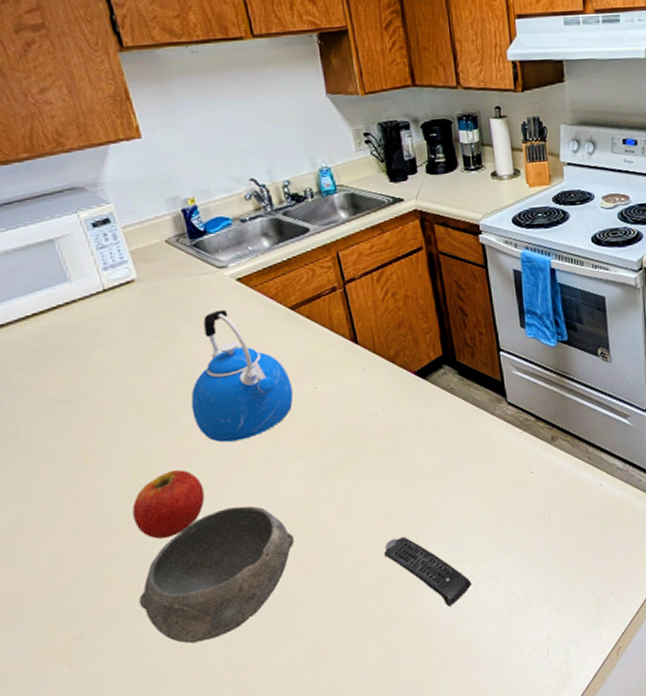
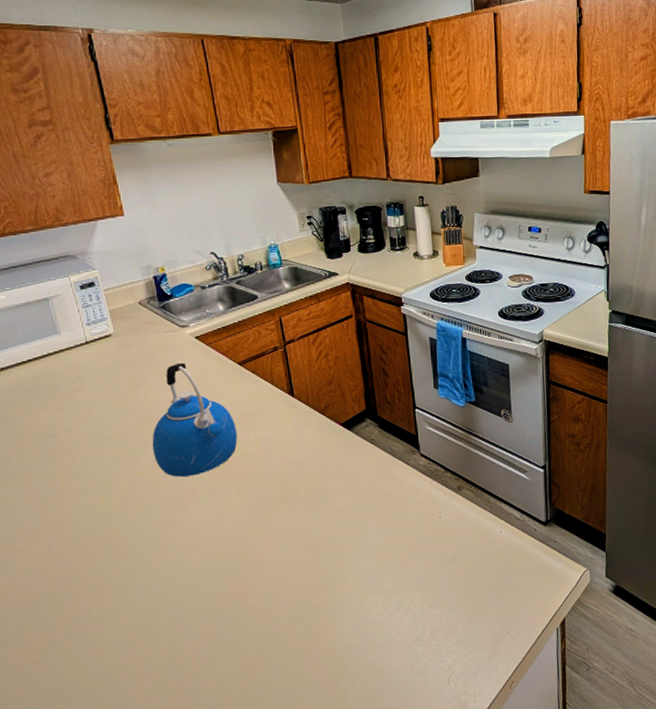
apple: present [132,469,205,539] -> none [98,498,159,558]
bowl: present [138,506,295,644] -> none [99,533,233,652]
remote control: present [383,536,472,607] -> none [308,568,383,634]

